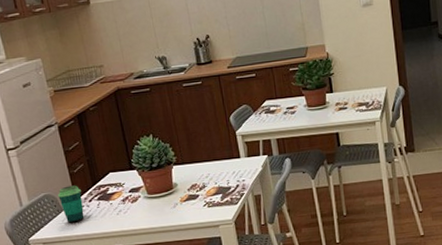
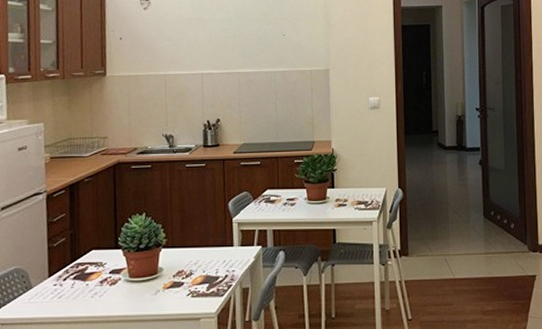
cup: present [58,185,85,223] -> none [30,260,57,303]

